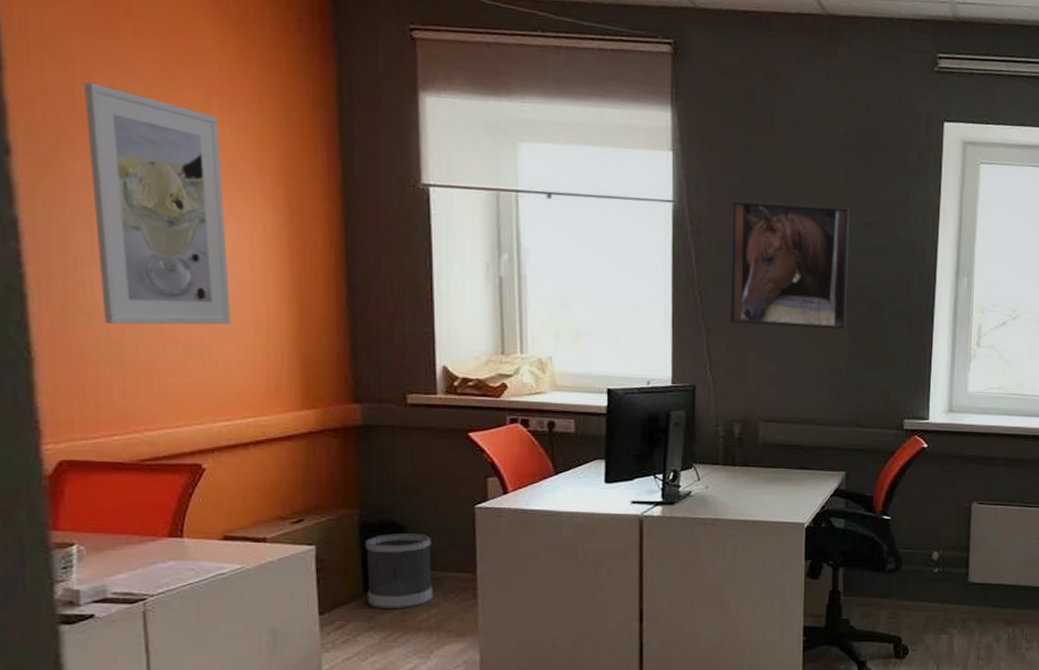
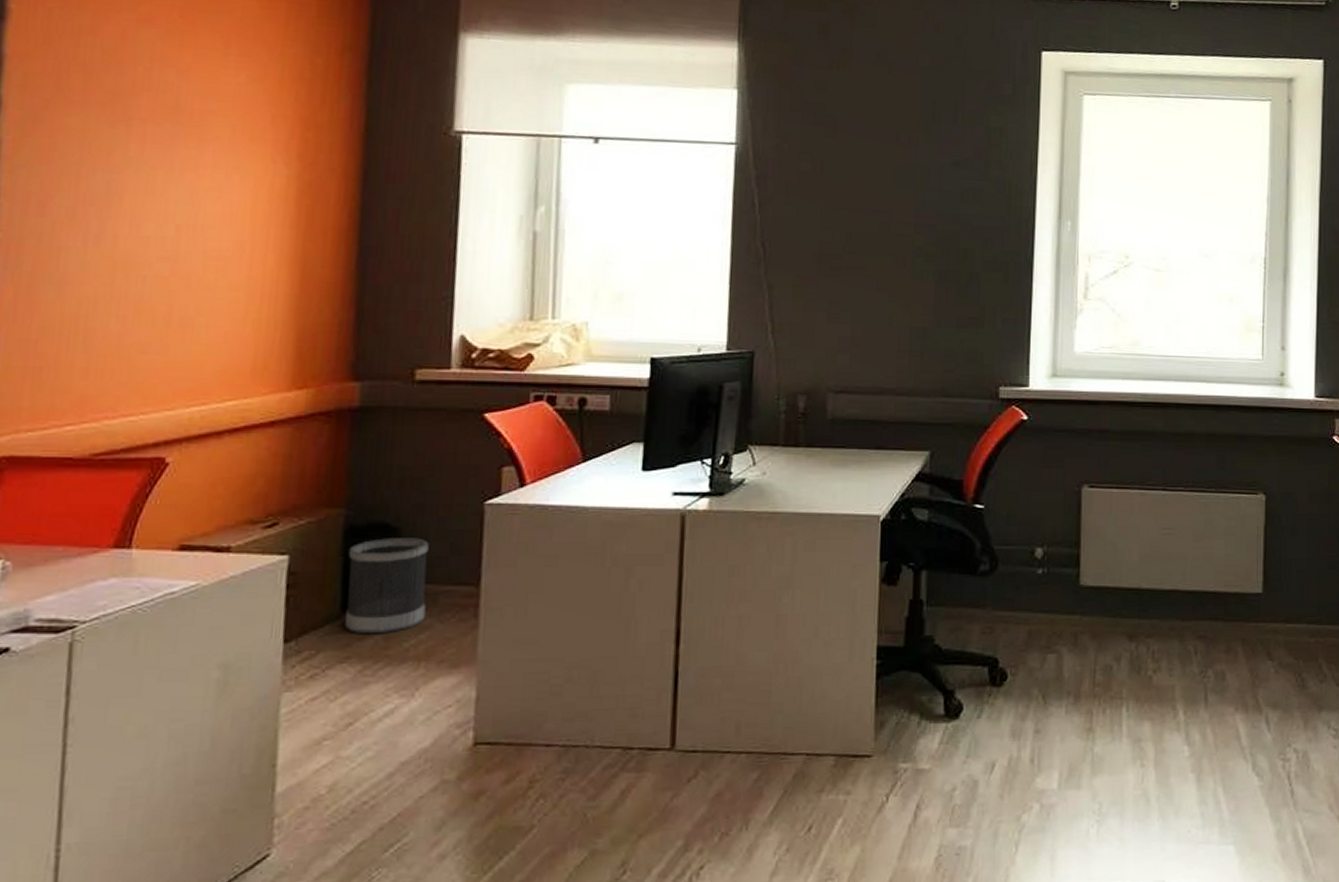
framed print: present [85,82,231,325] -> none [75,32,234,295]
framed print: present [729,200,850,330] -> none [796,140,936,284]

